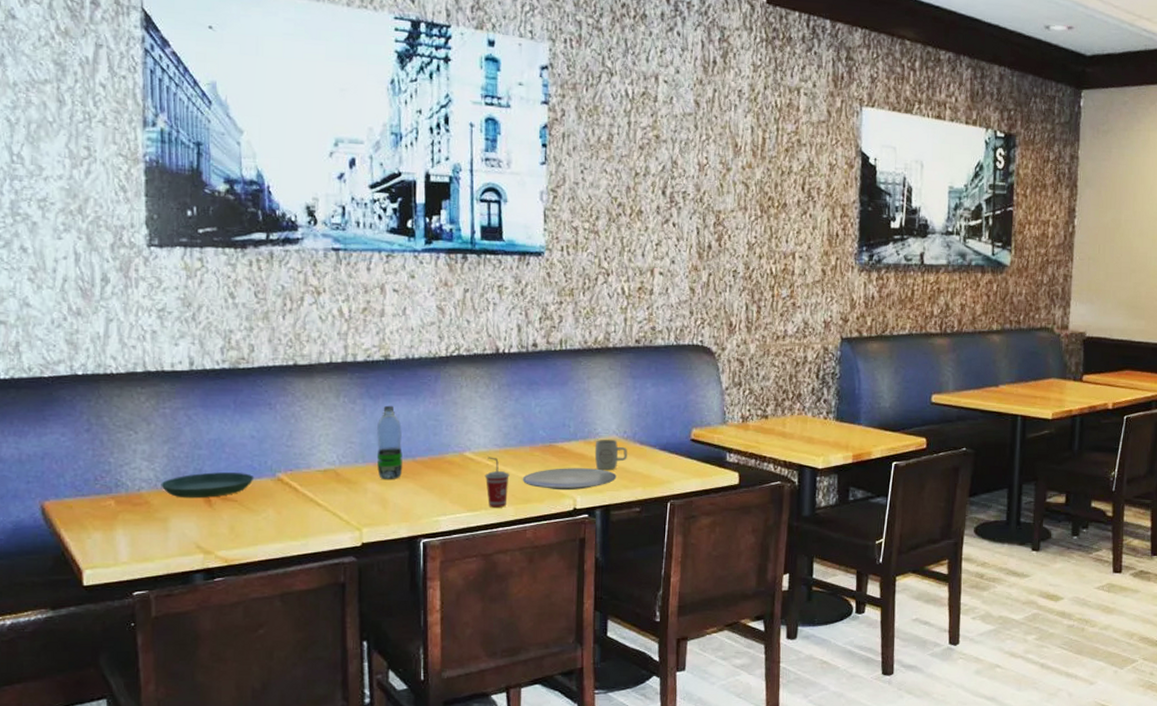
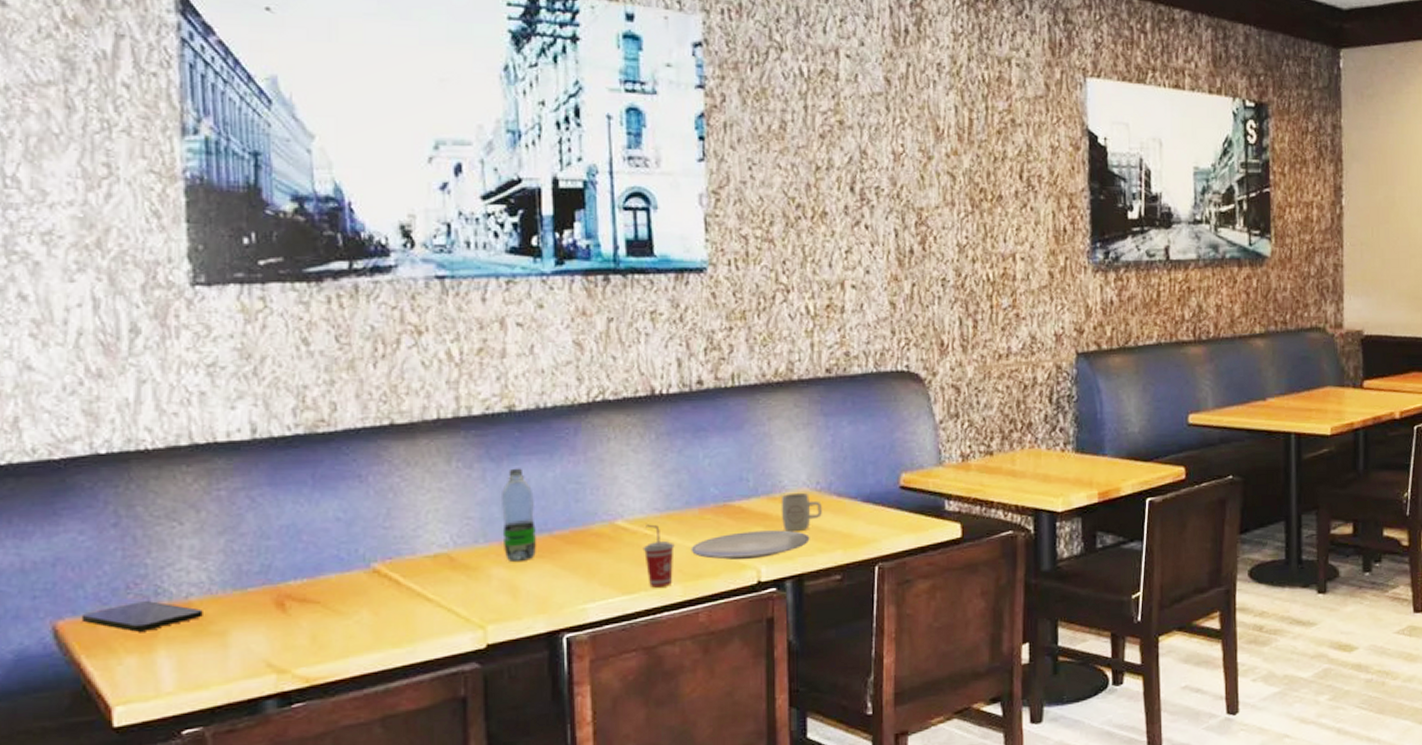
phone: none [61,491,151,514] -> present [81,601,203,632]
saucer: present [161,472,254,499] -> none [216,566,342,604]

